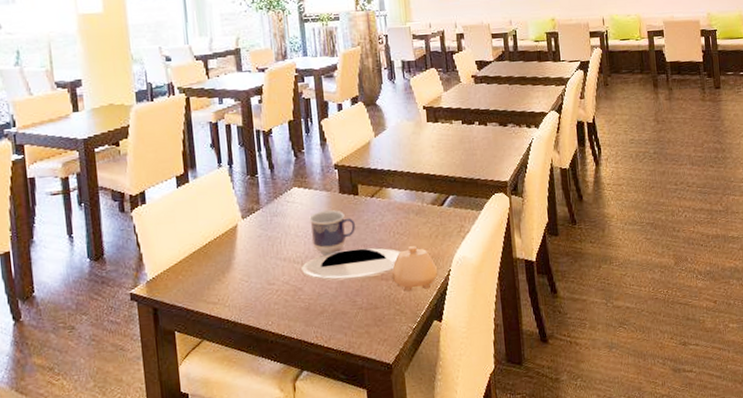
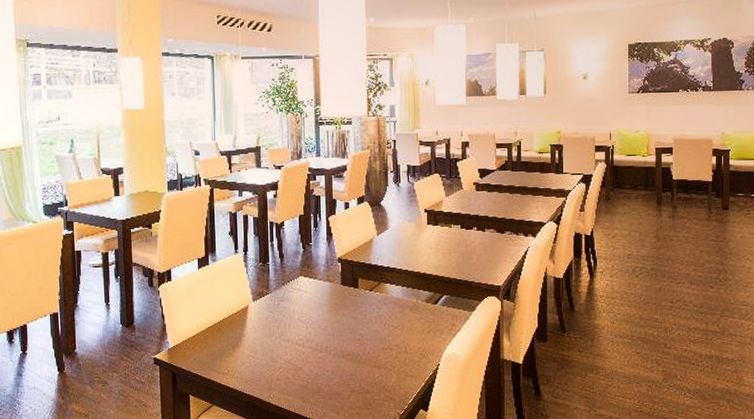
plate: present [300,247,401,281] -> none [302,337,394,365]
cup: present [309,210,355,254] -> none [312,300,353,339]
sugar bowl: present [391,246,438,292] -> none [384,339,428,380]

